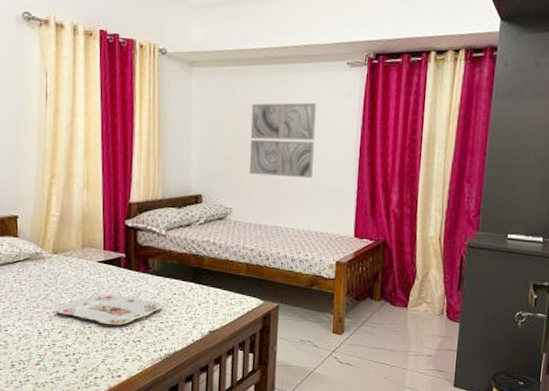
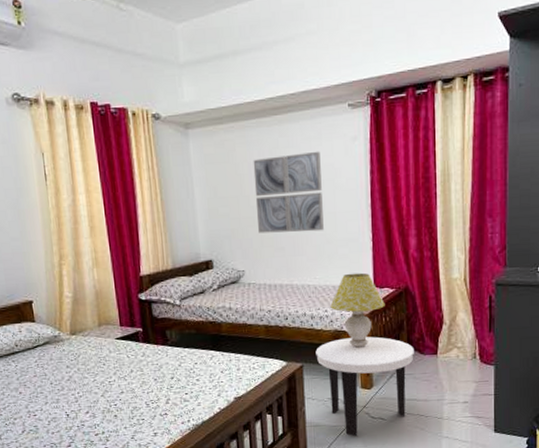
serving tray: present [55,293,162,326] -> none [80,368,185,401]
side table: none [292,283,386,380] -> present [315,336,414,437]
table lamp: none [311,221,363,294] -> present [330,272,385,348]

